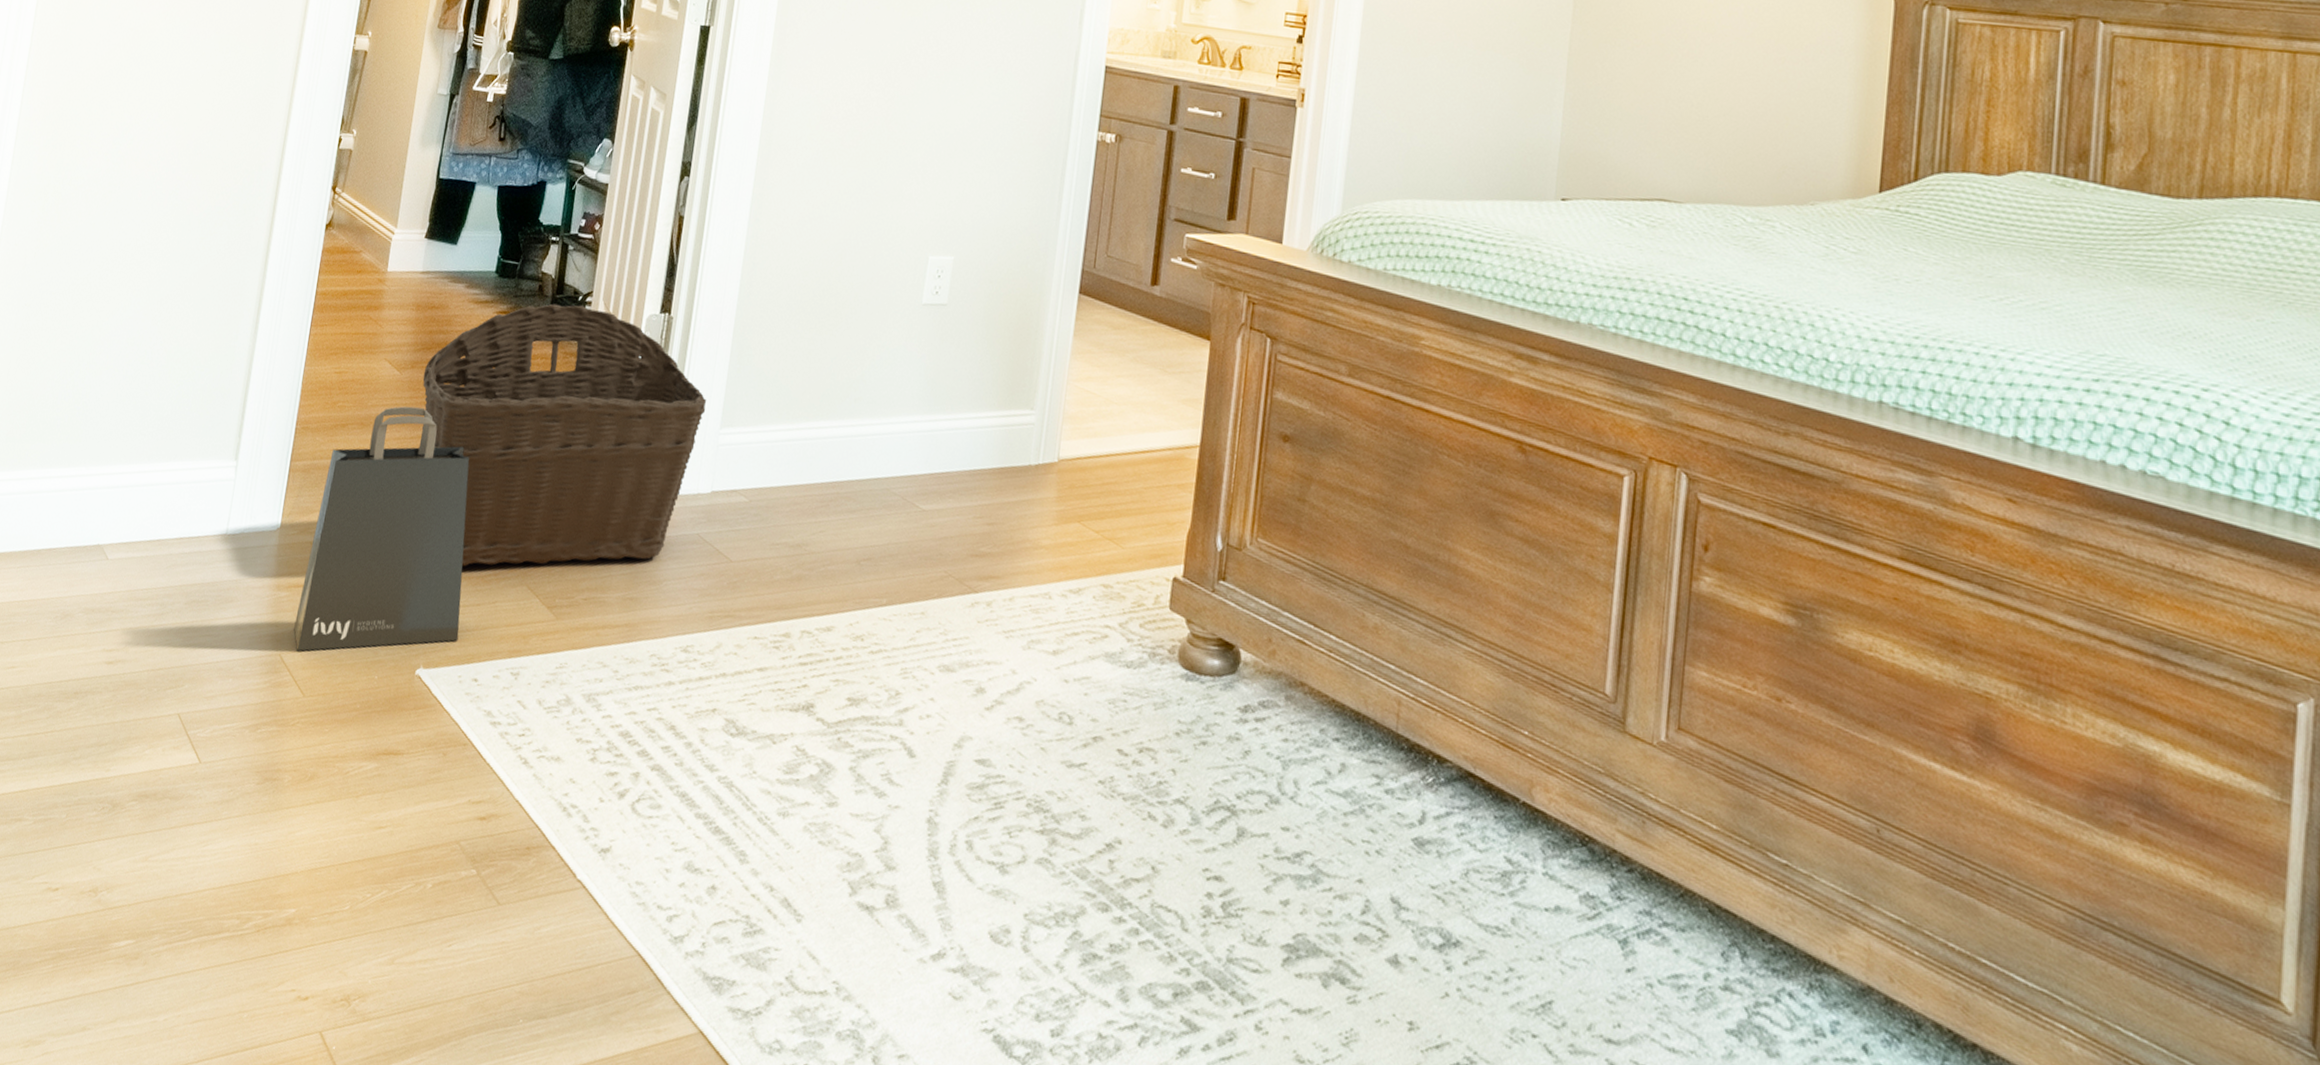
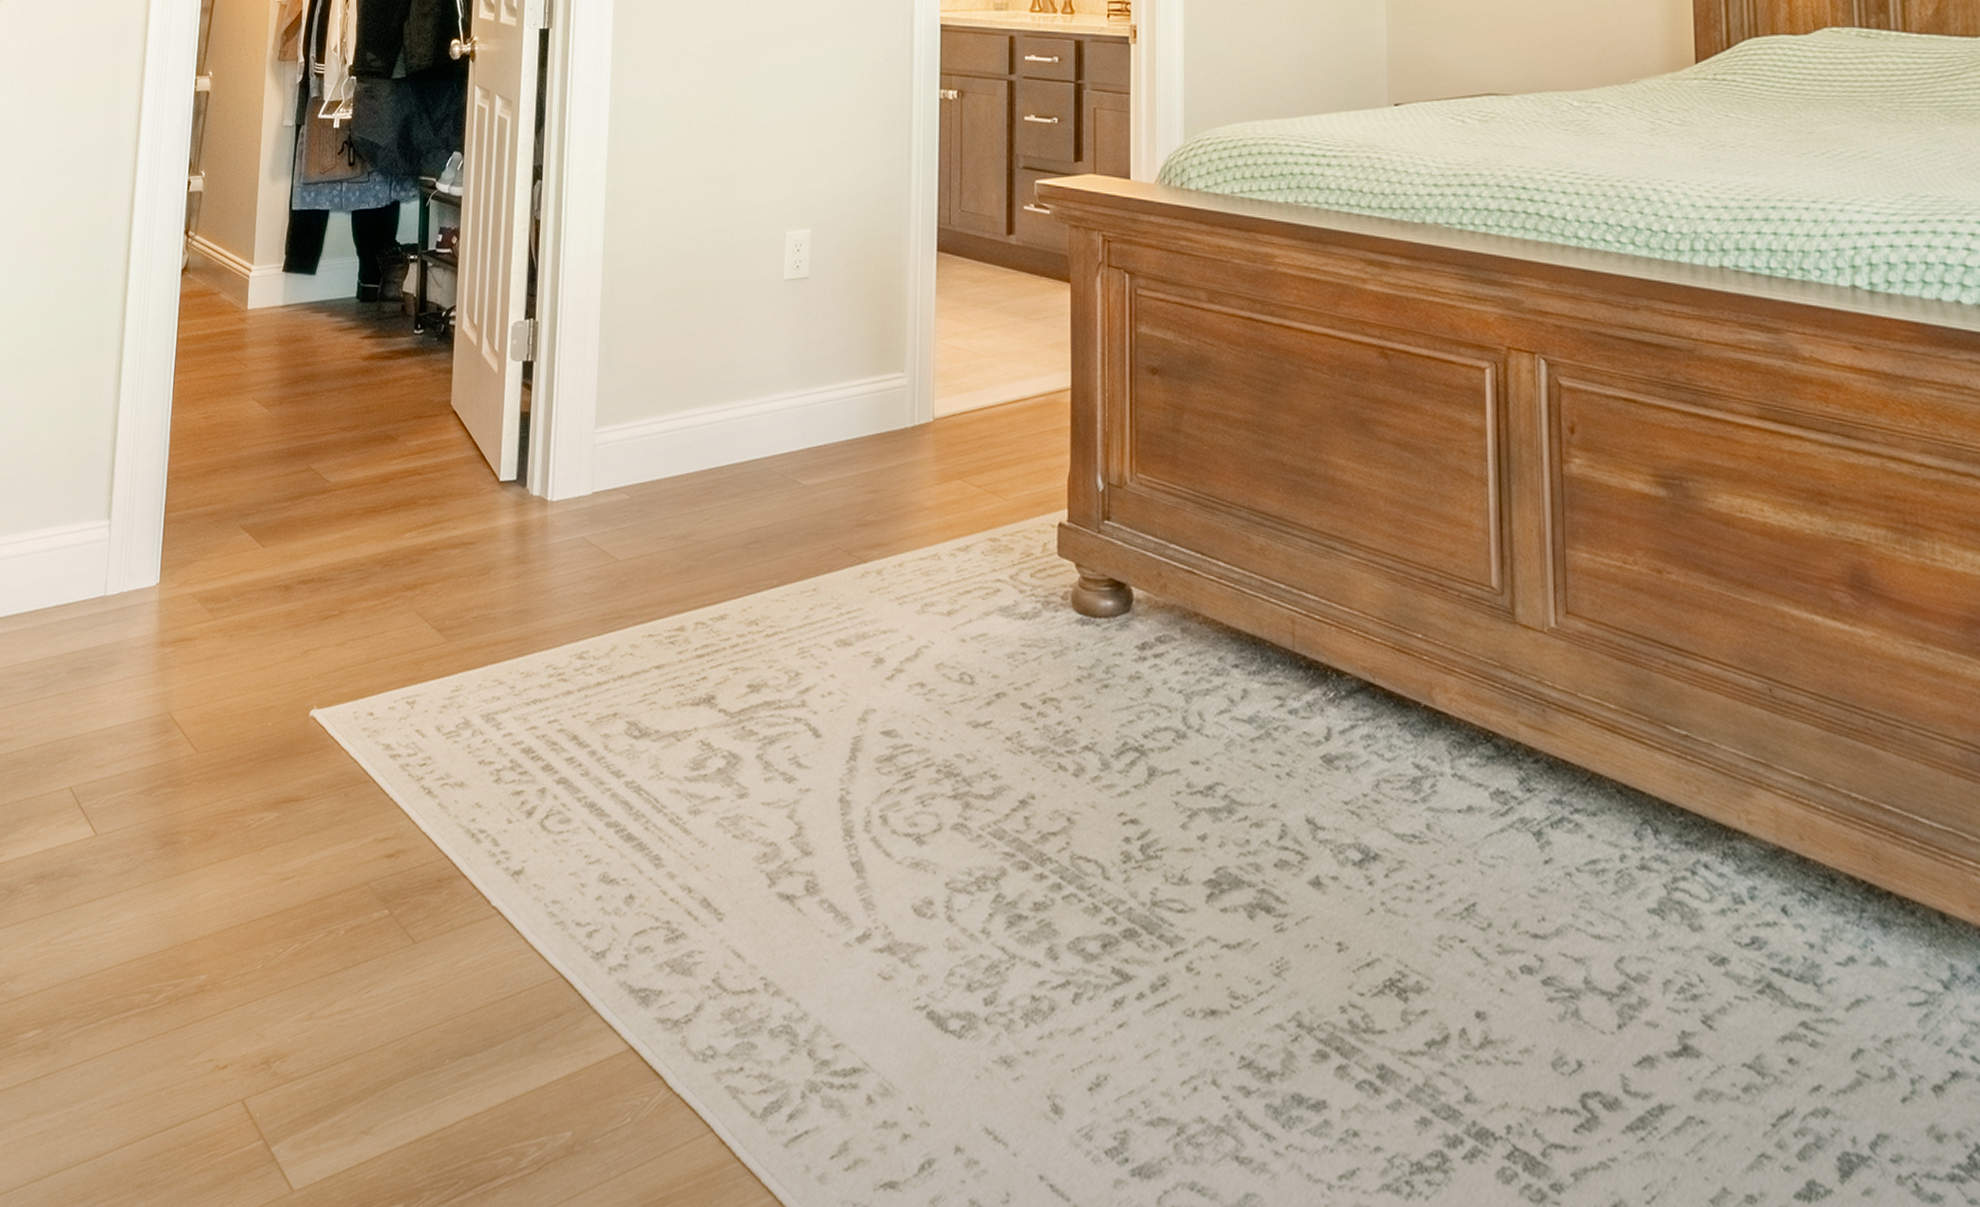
shopping bag: present [294,406,470,652] -> none [182,443,351,708]
wicker basket: present [422,303,707,567] -> none [292,321,580,600]

